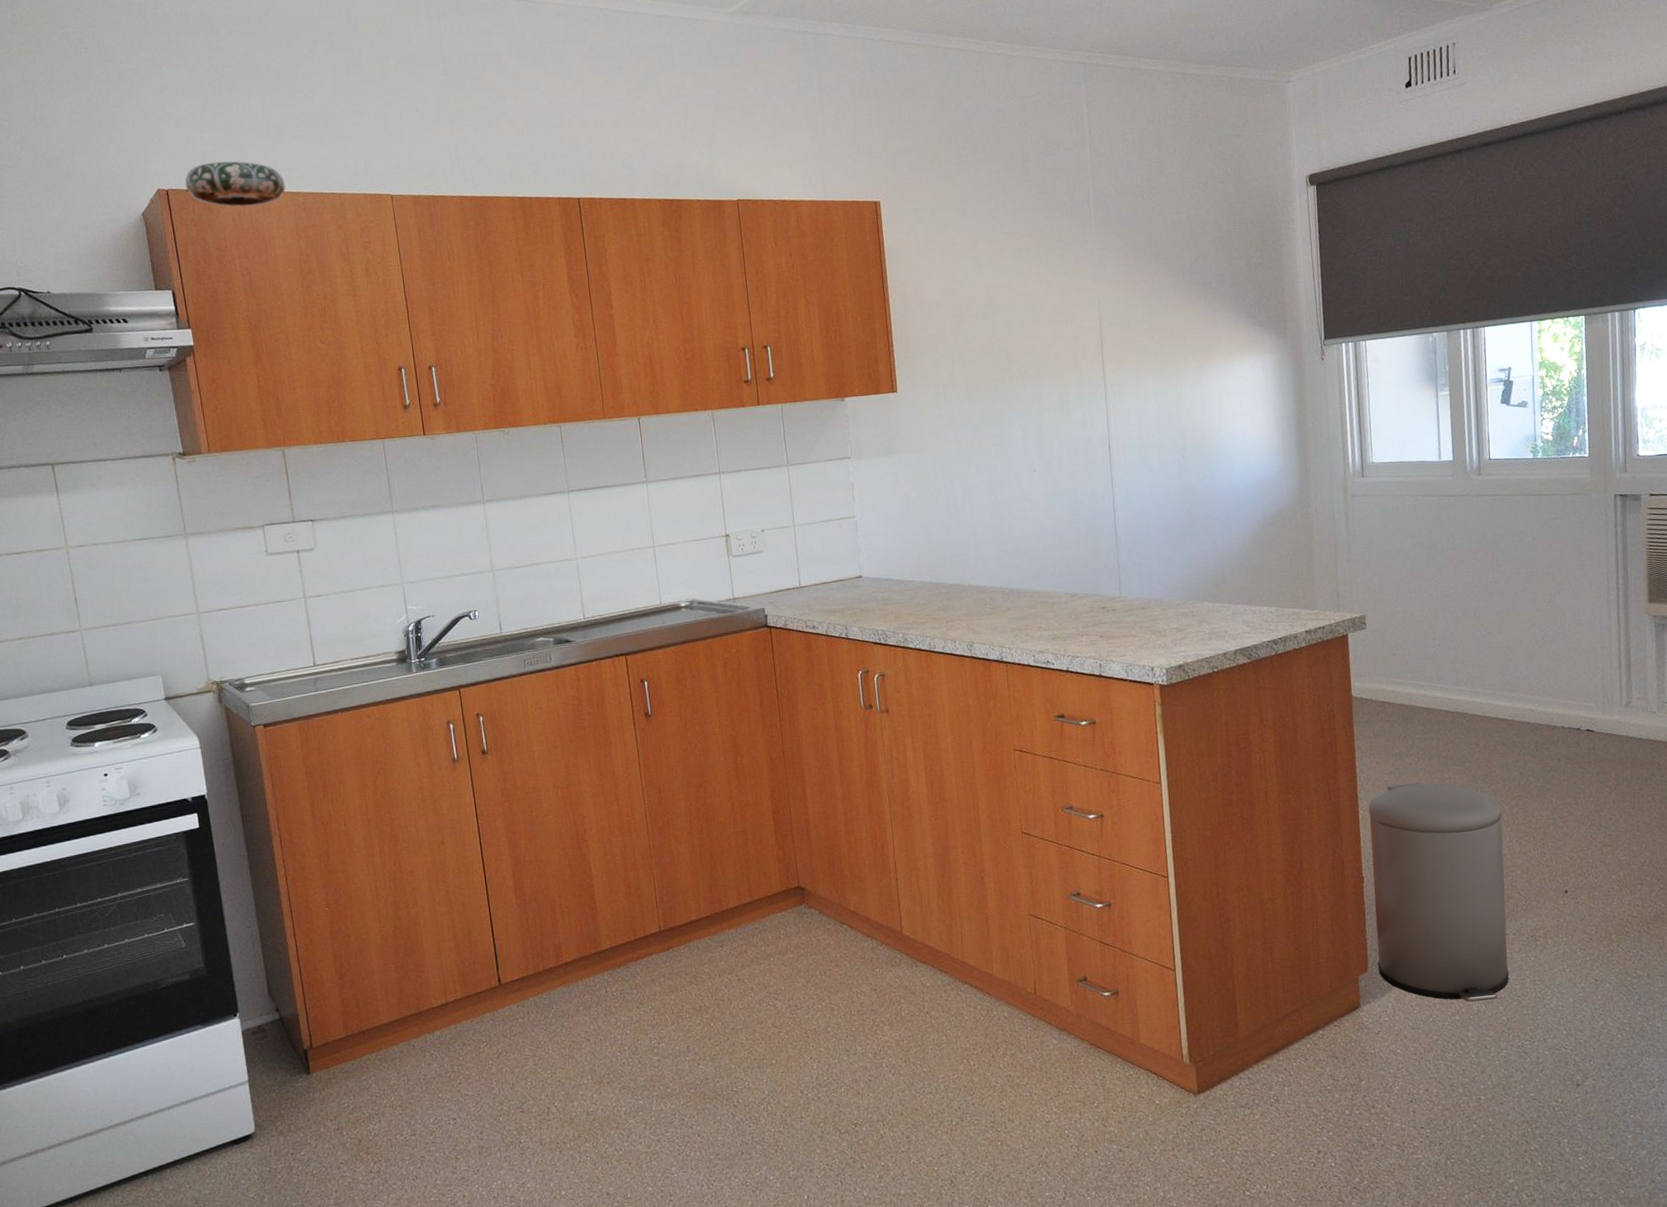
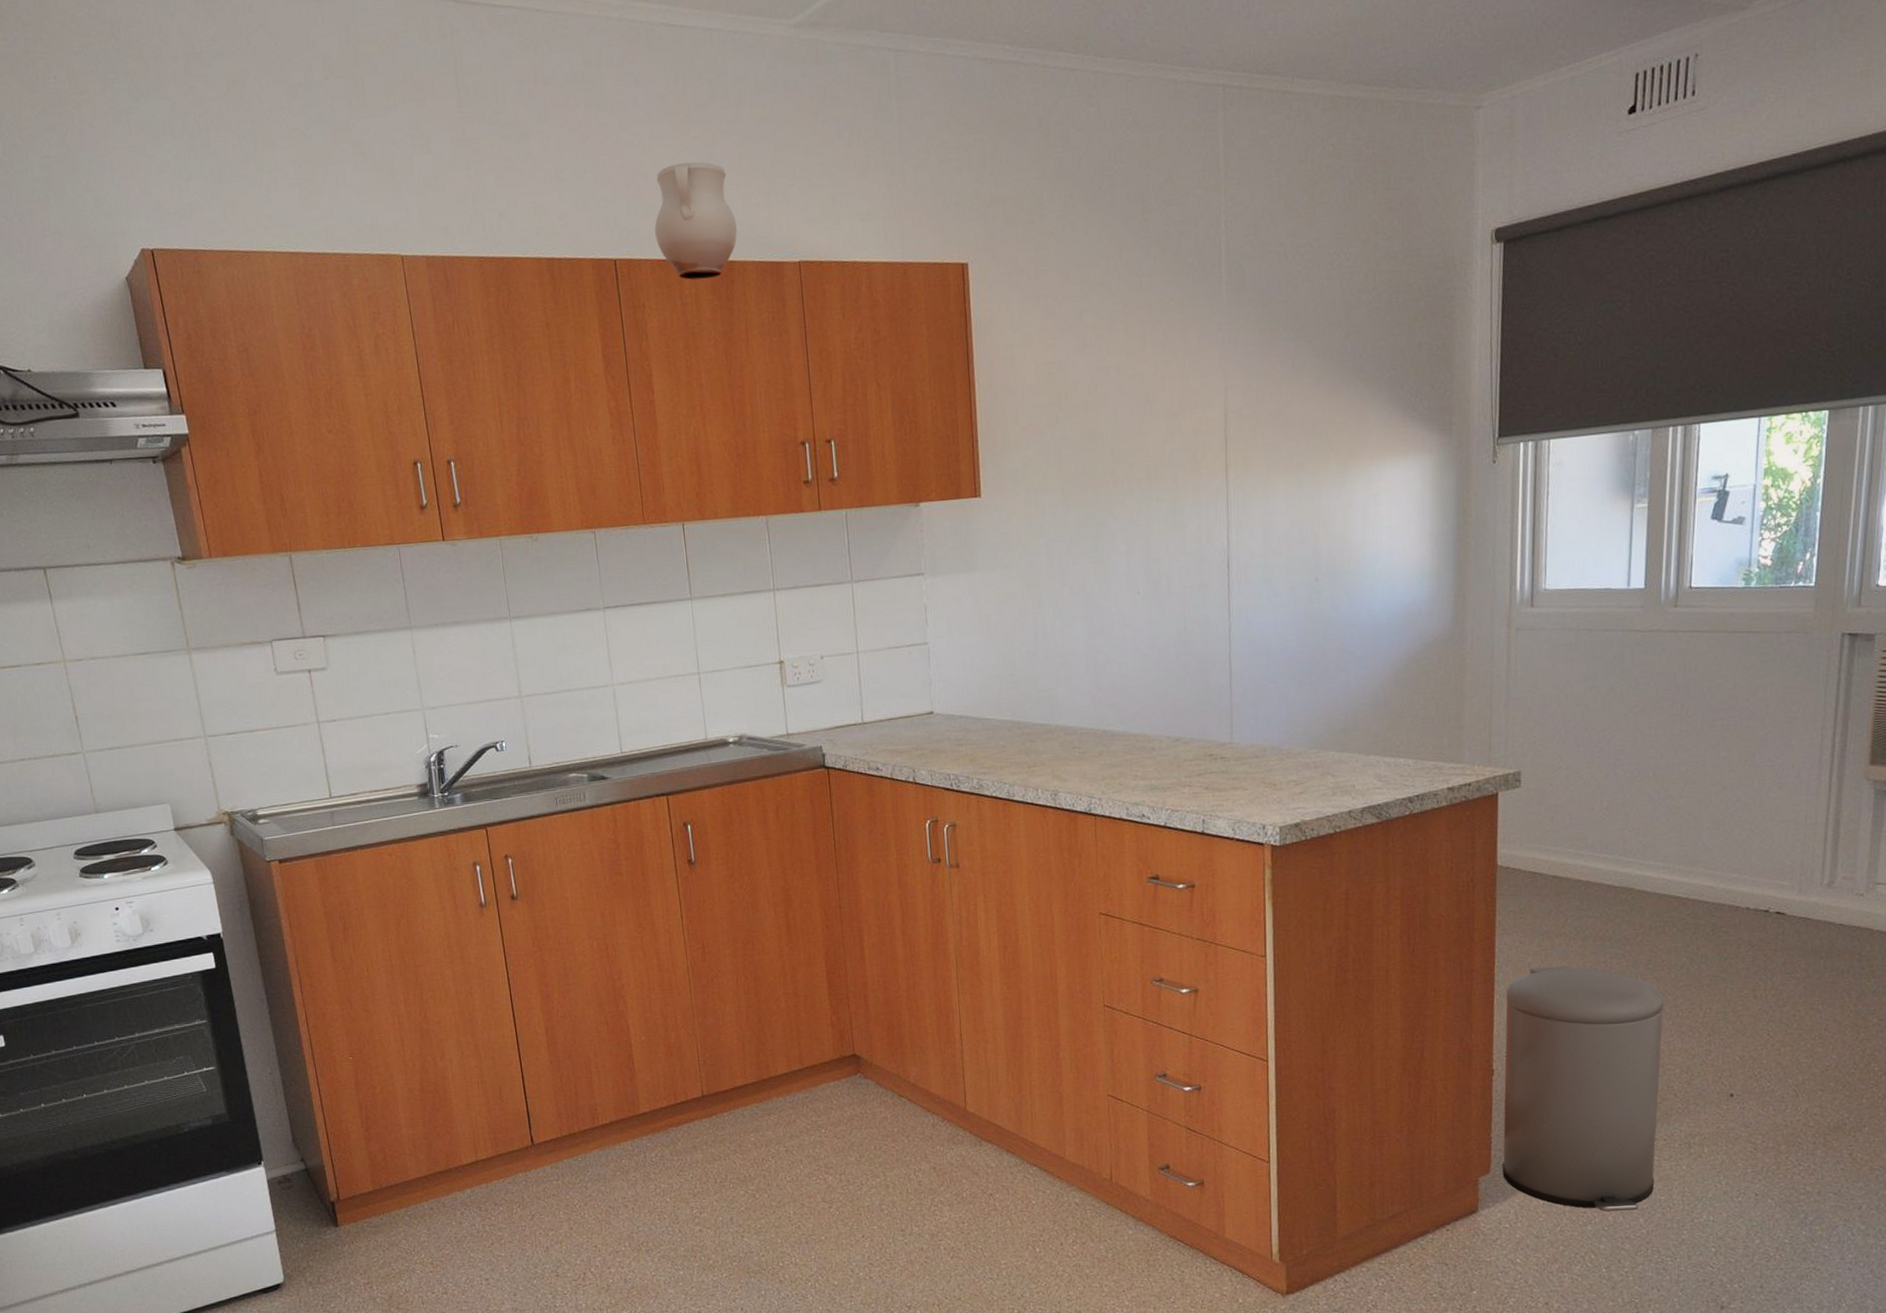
decorative bowl: present [184,161,286,207] -> none [171,214,284,270]
ceramic jug: none [613,119,684,215] -> present [654,161,737,280]

